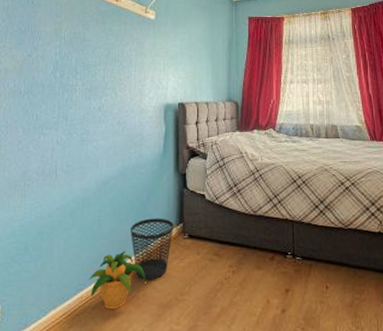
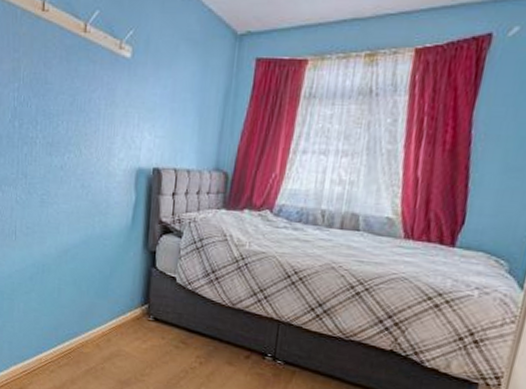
potted plant: present [89,251,146,310] -> none [48,323,105,377]
wastebasket: present [131,218,173,279] -> none [91,294,138,356]

